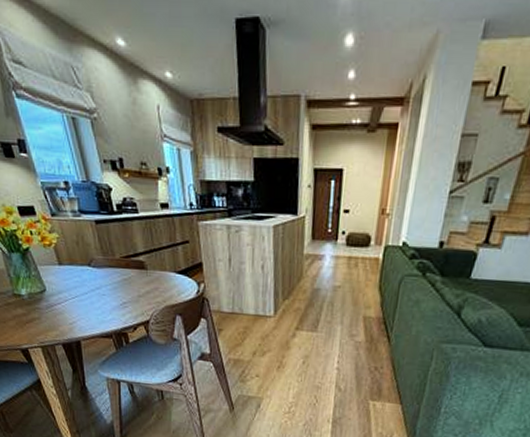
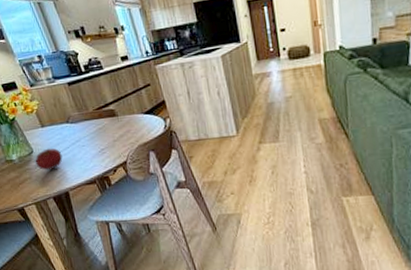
fruit: none [47,289,79,315] -> present [35,148,63,171]

